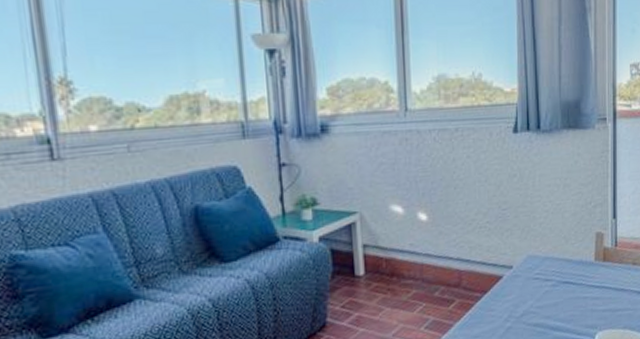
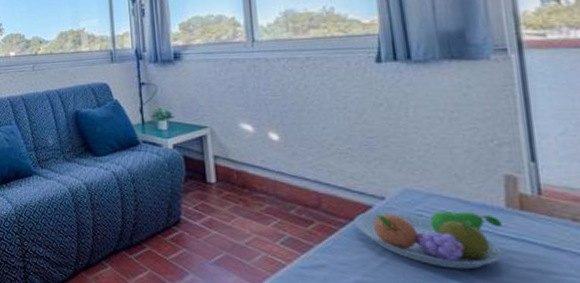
fruit bowl: none [488,269,591,323] -> present [354,211,502,270]

